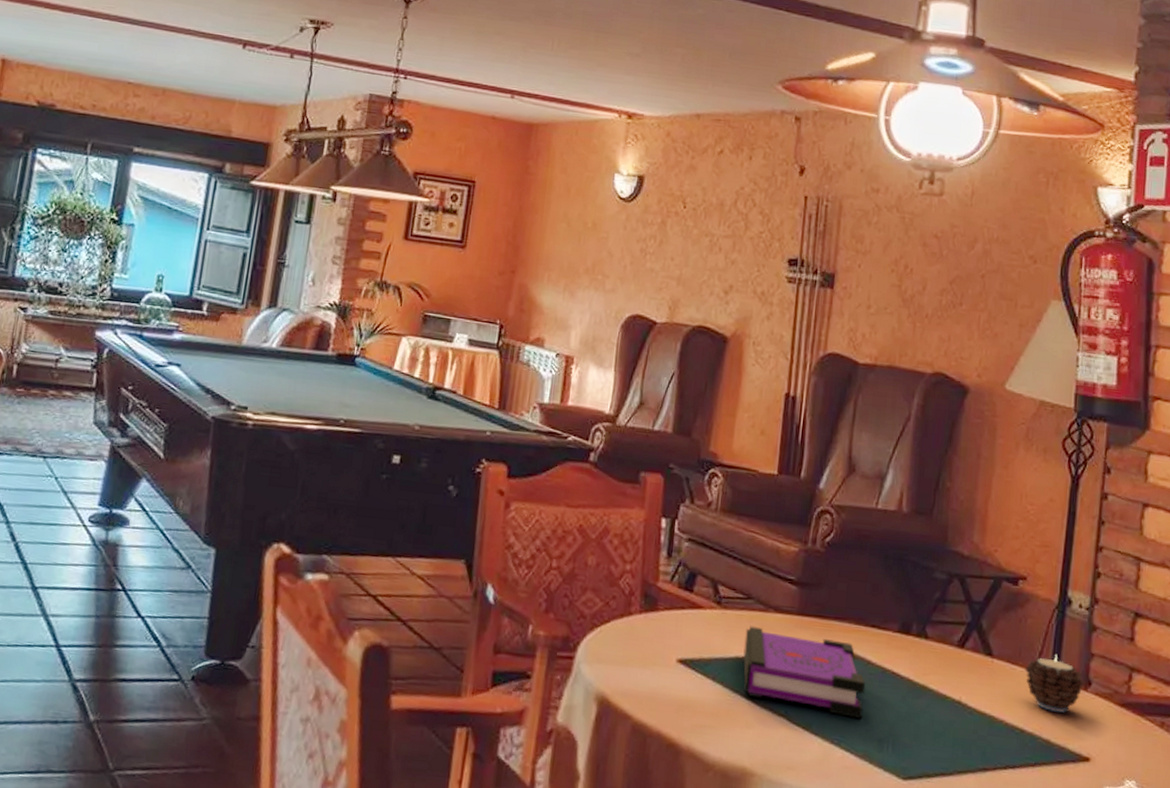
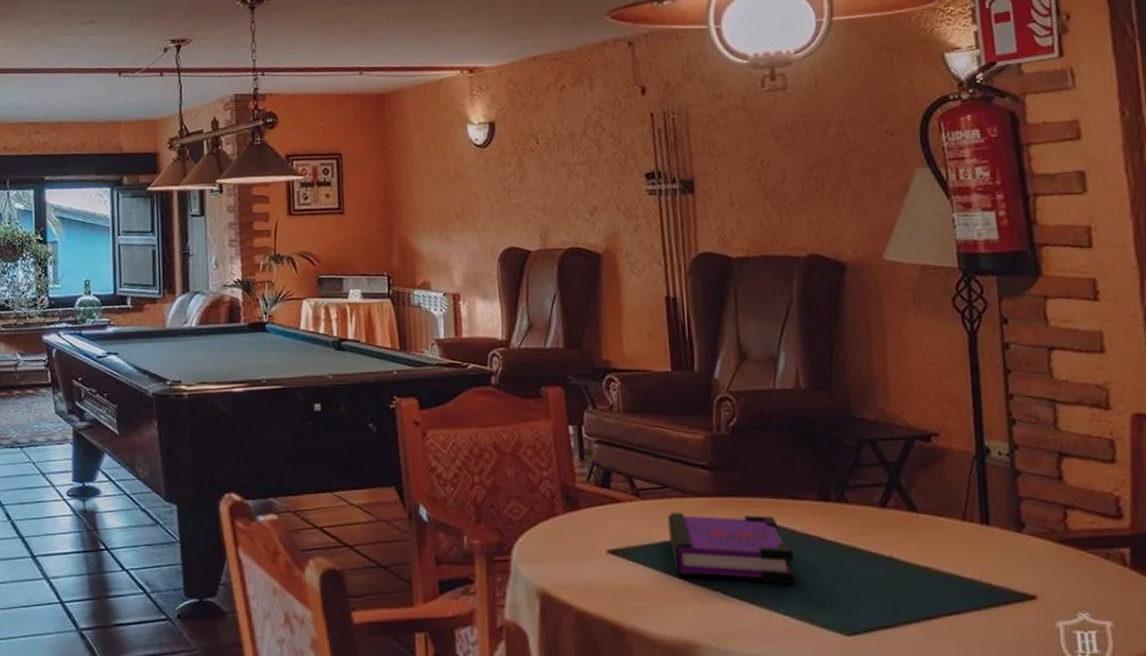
candle: present [1025,655,1085,713] -> none [952,502,1018,556]

